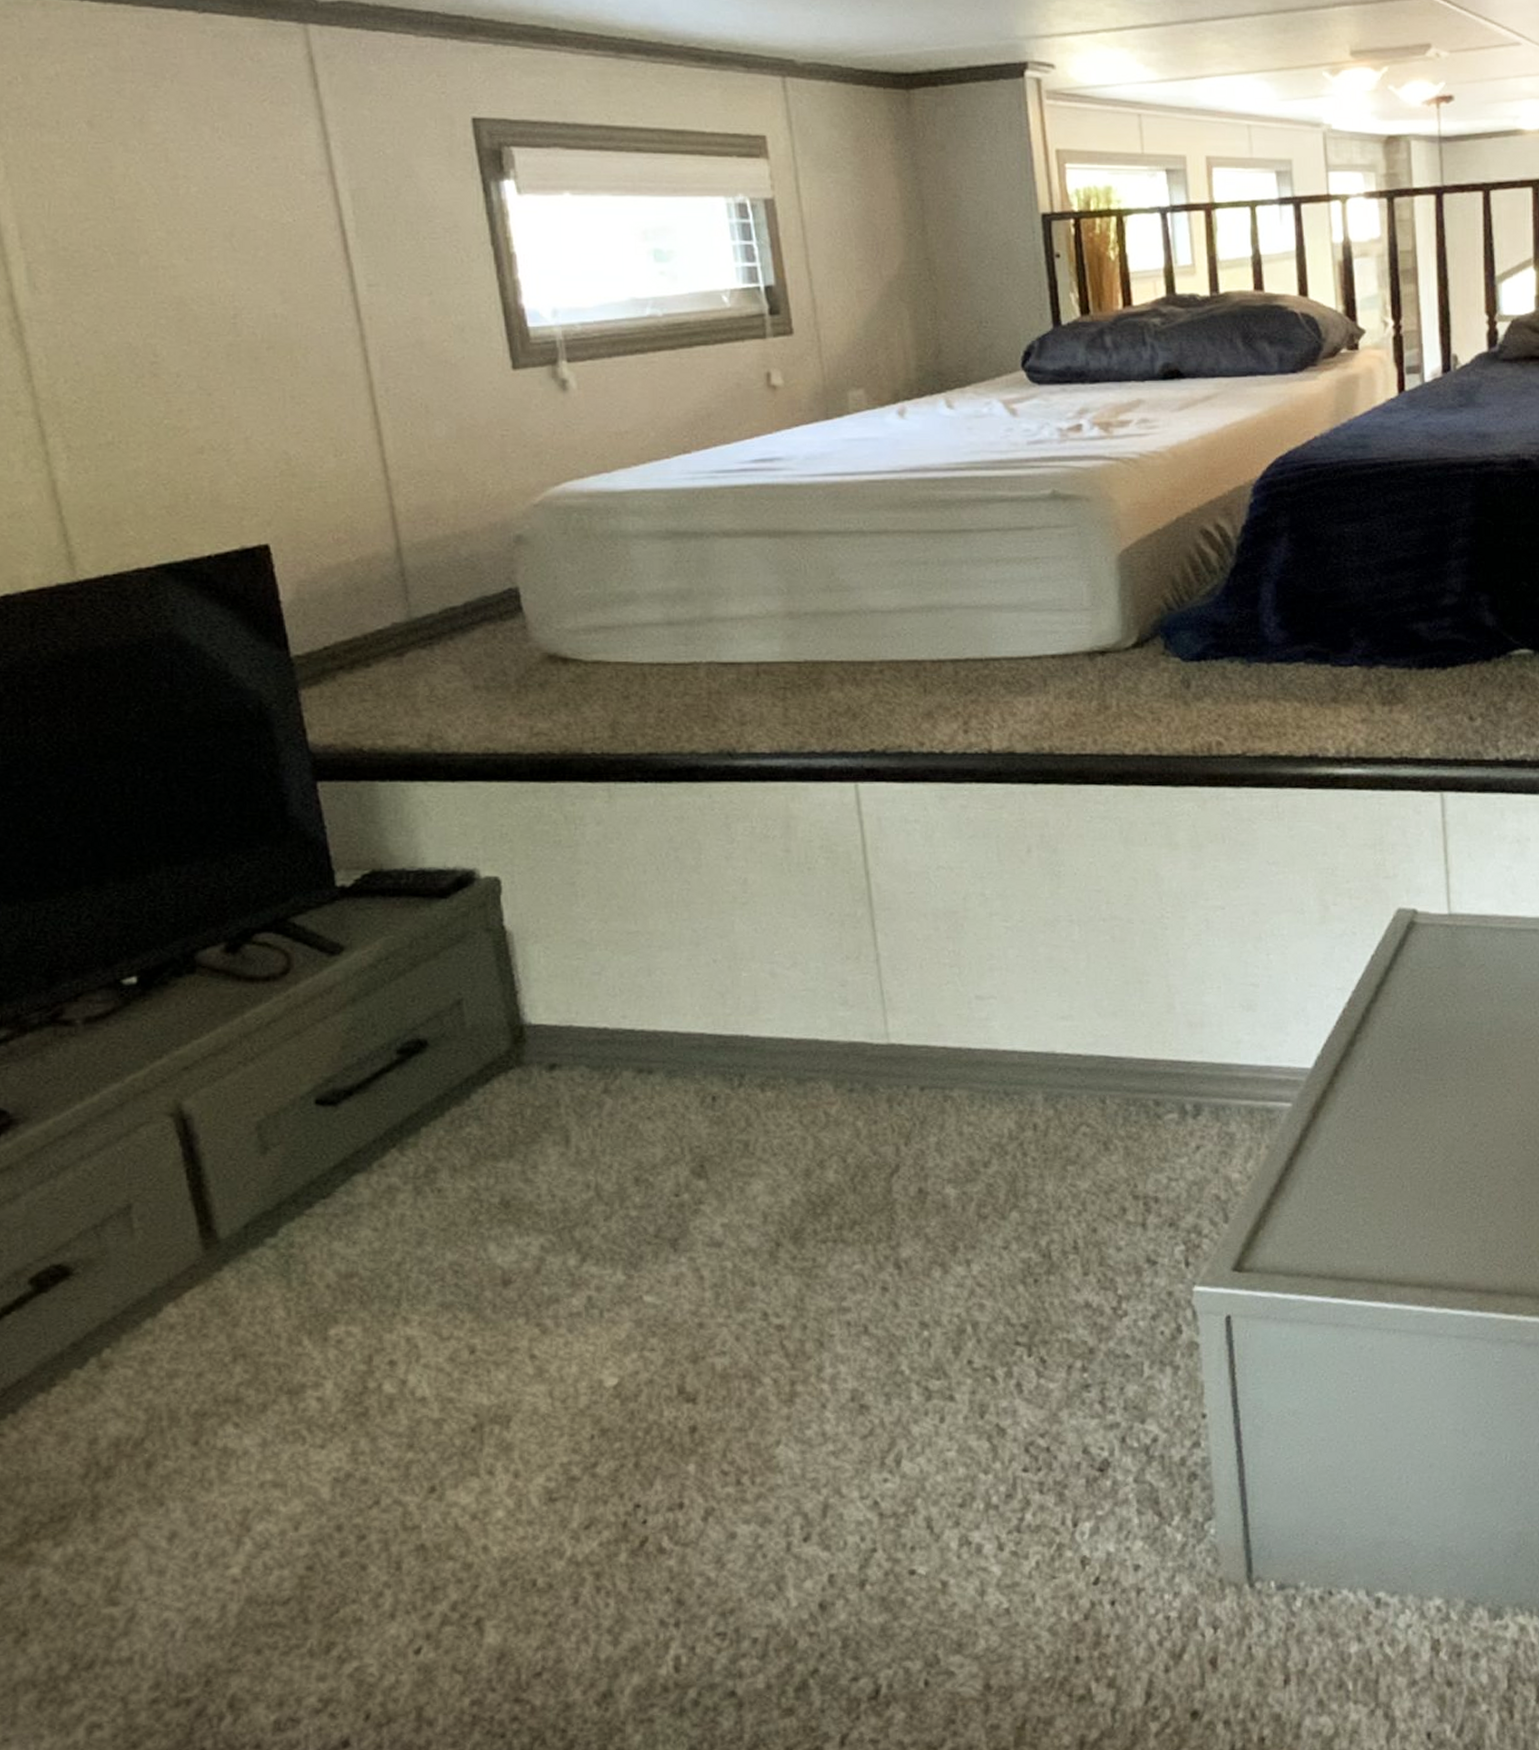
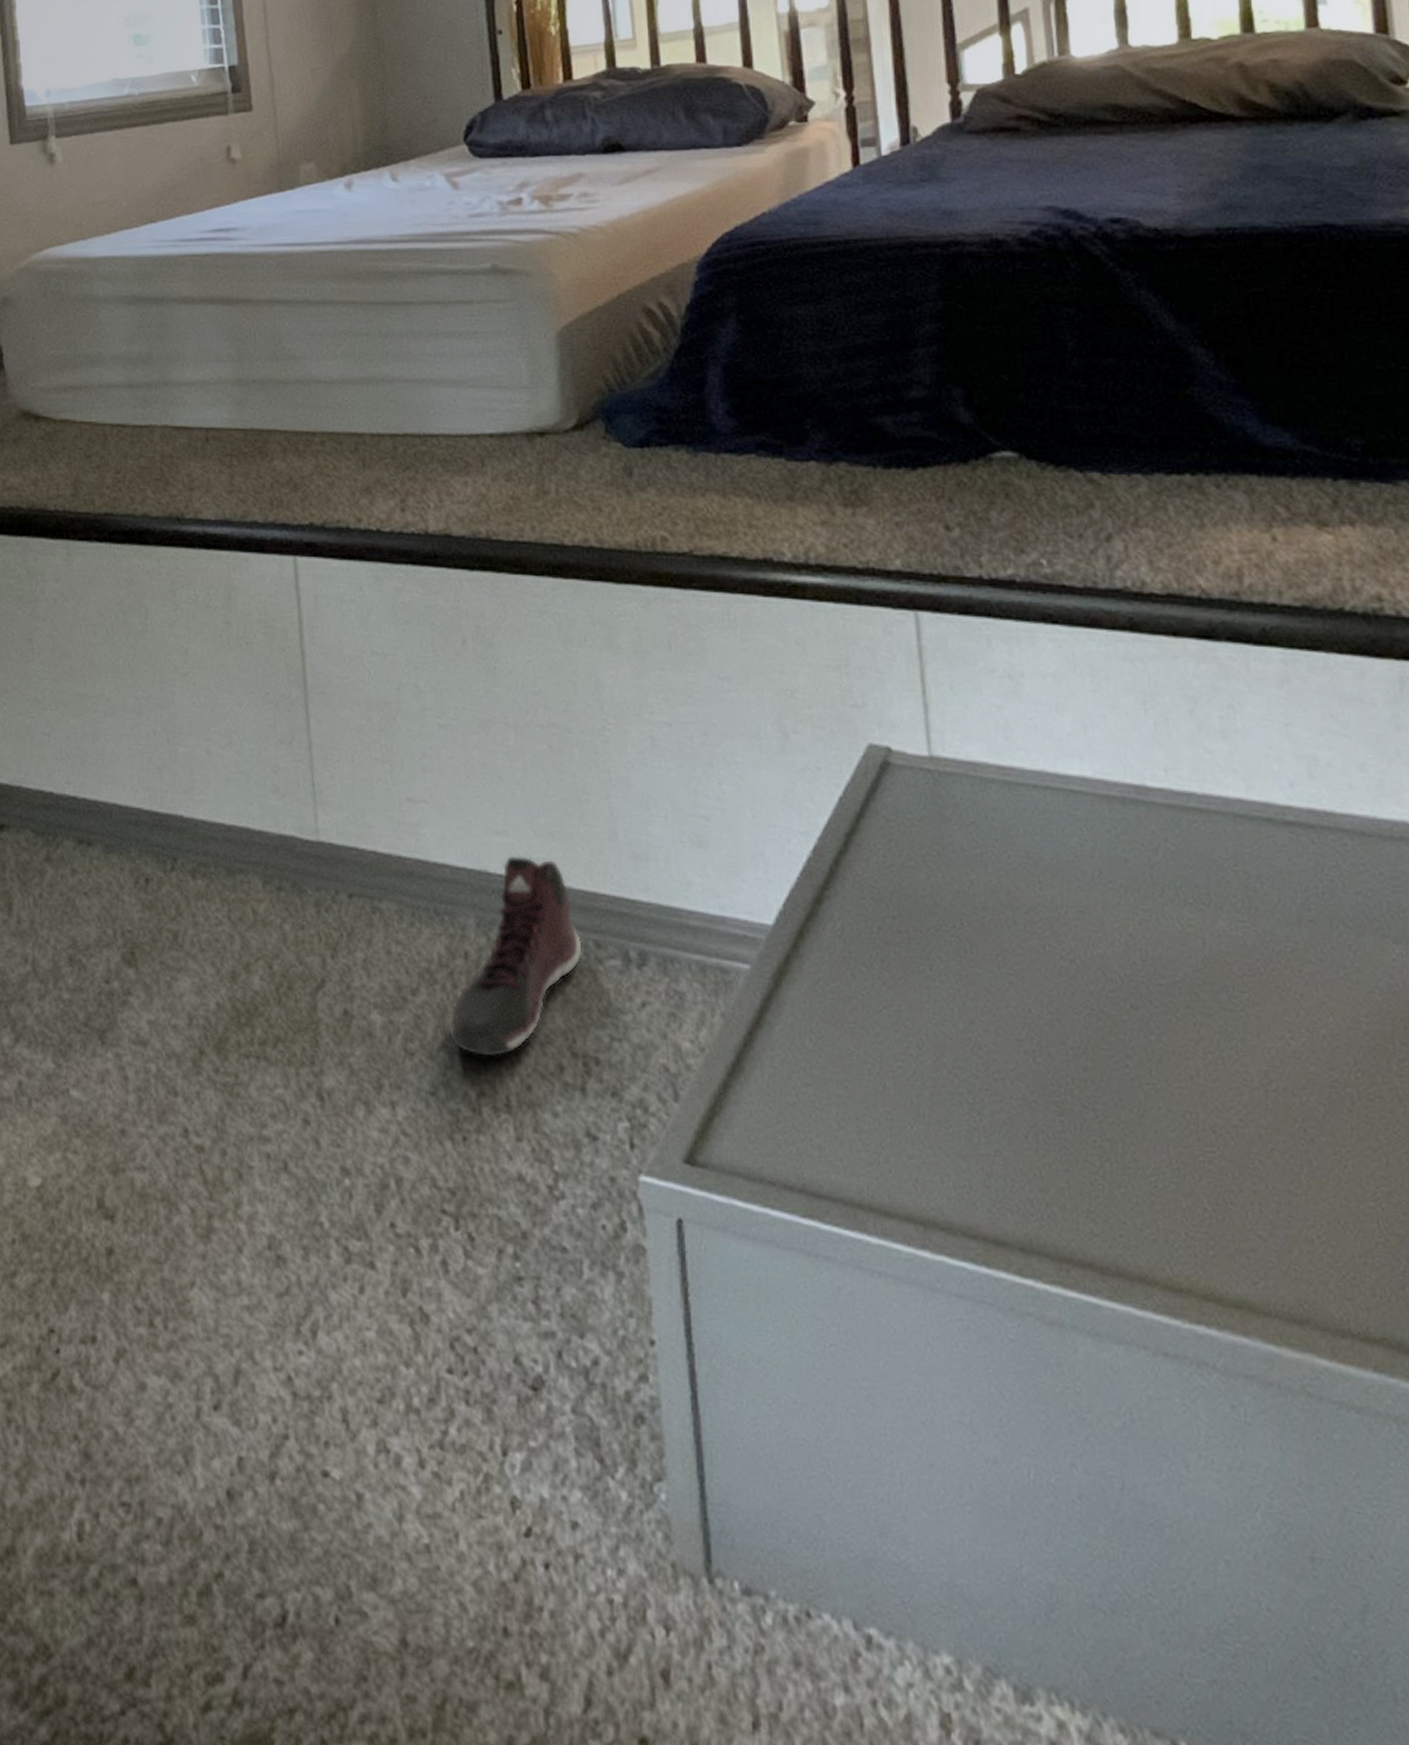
sneaker: none [1020,1036,1143,1210] -> present [450,856,582,1057]

